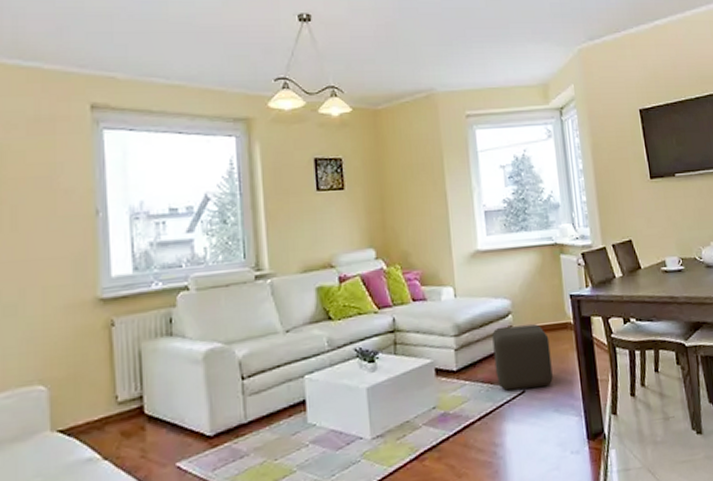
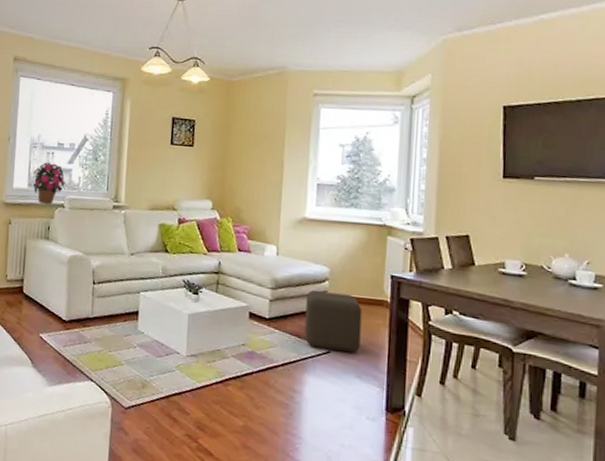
potted flower: none [139,235,186,291] -> present [32,162,65,205]

